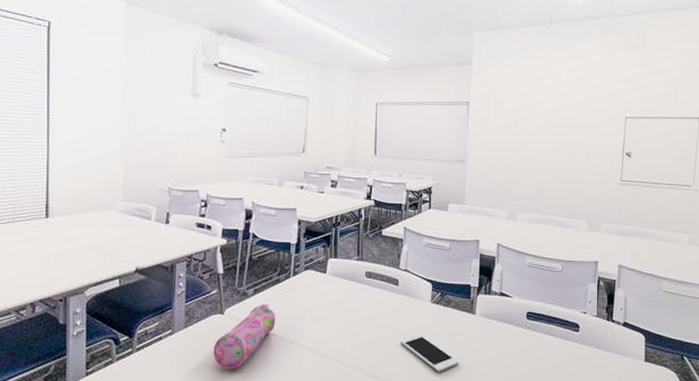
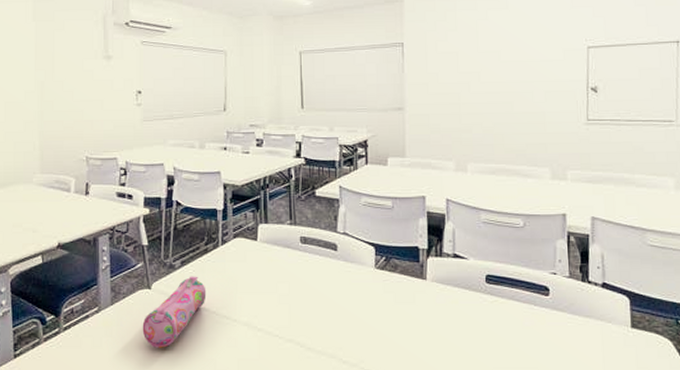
cell phone: present [400,334,459,373] -> none [343,304,411,346]

